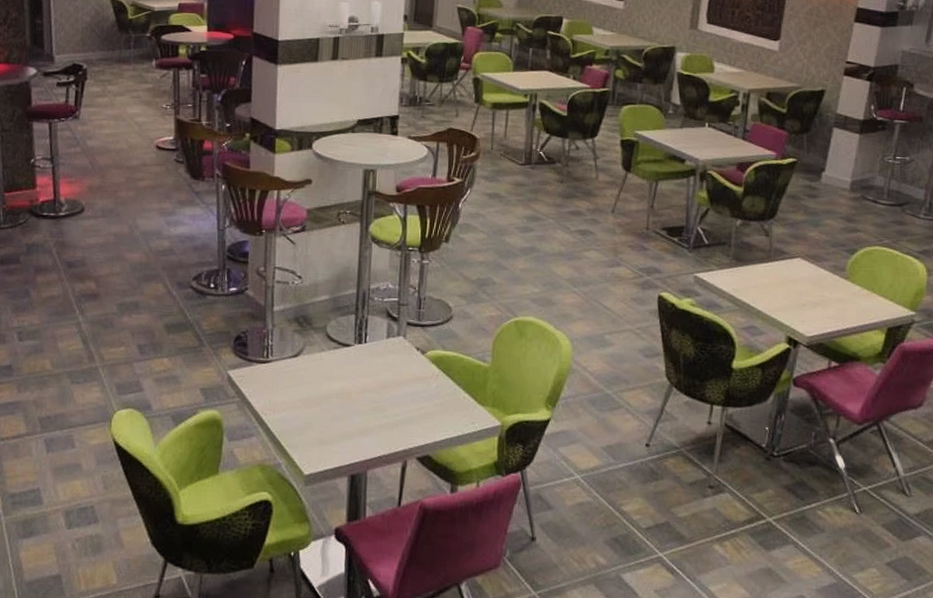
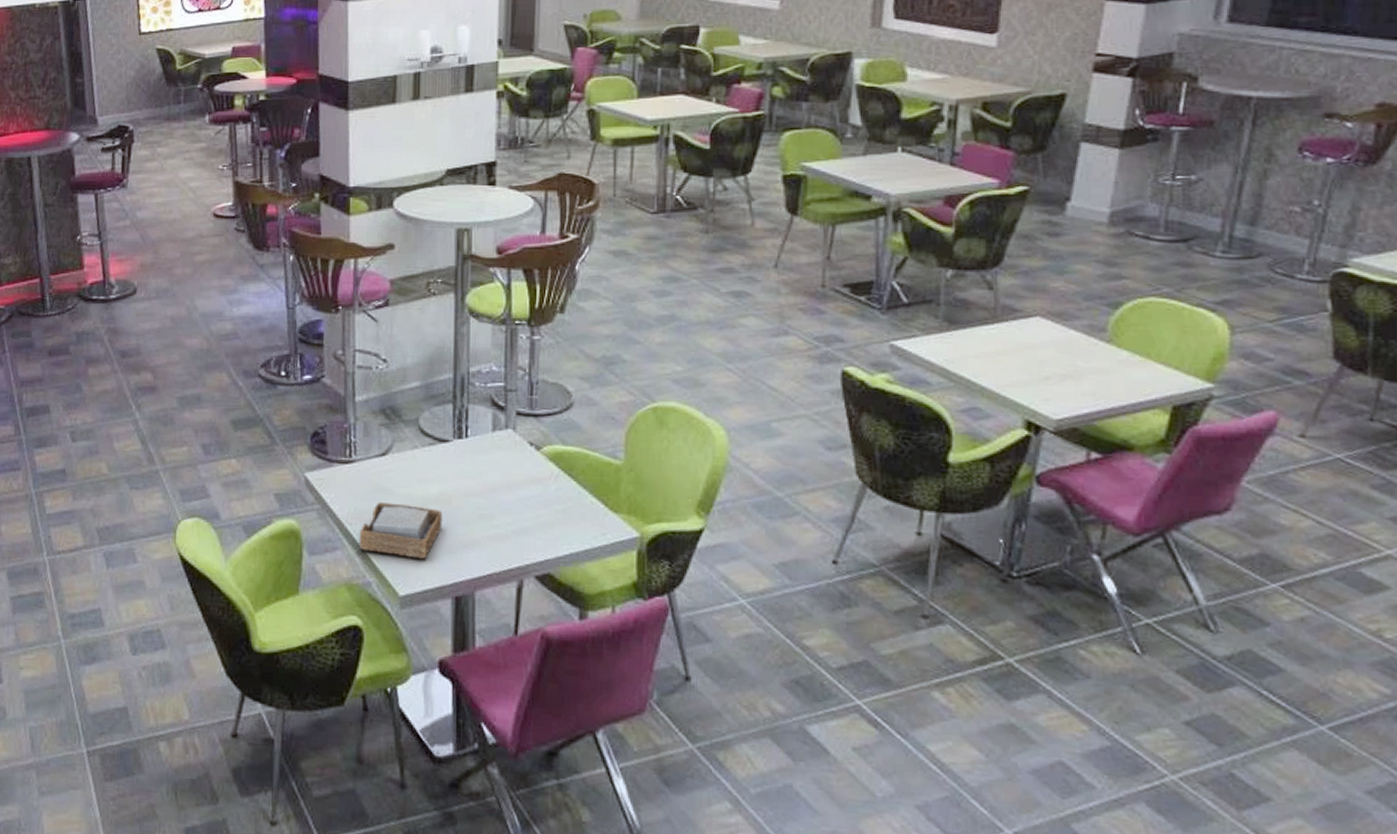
napkin holder: none [271,396,343,444] -> present [359,502,443,560]

